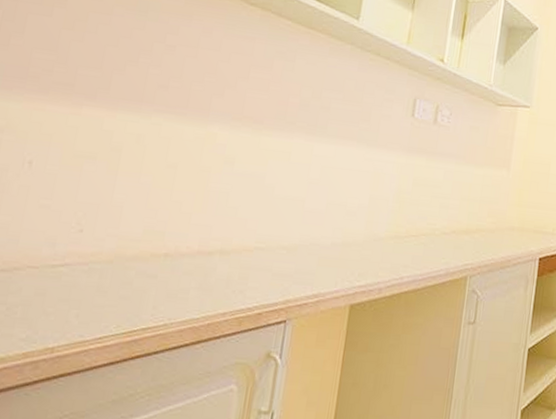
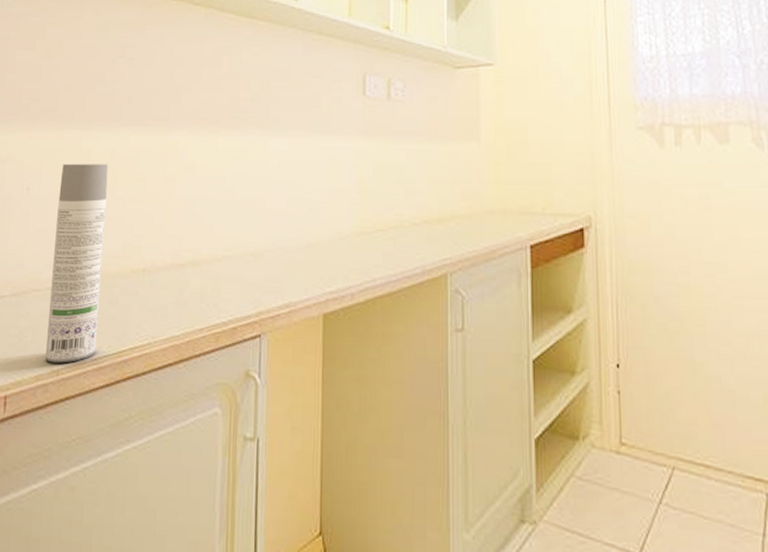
spray bottle: none [38,141,134,341] -> present [45,163,109,363]

